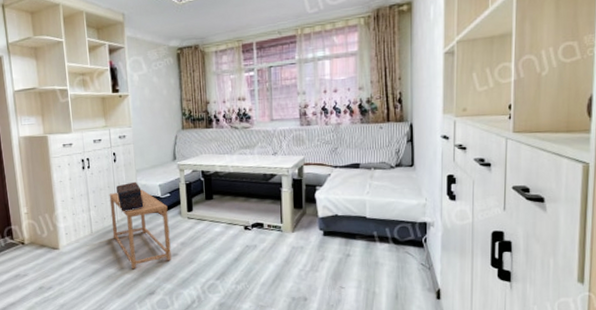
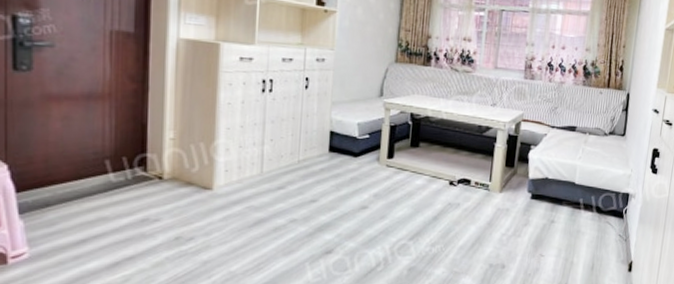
side table: present [109,189,172,270] -> none [289,126,364,222]
decorative box: present [116,181,144,211] -> none [303,115,336,150]

